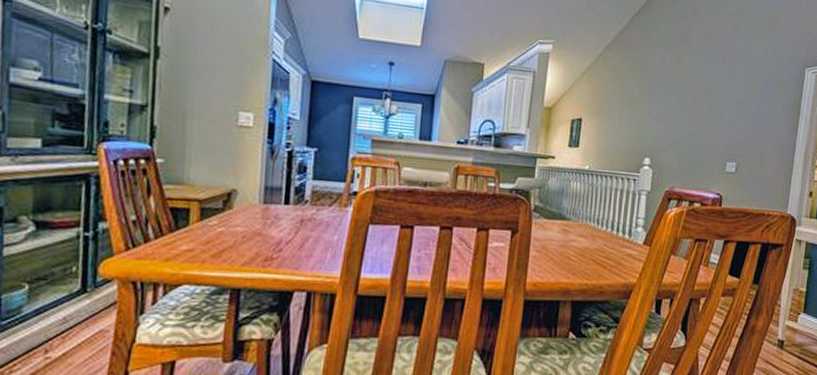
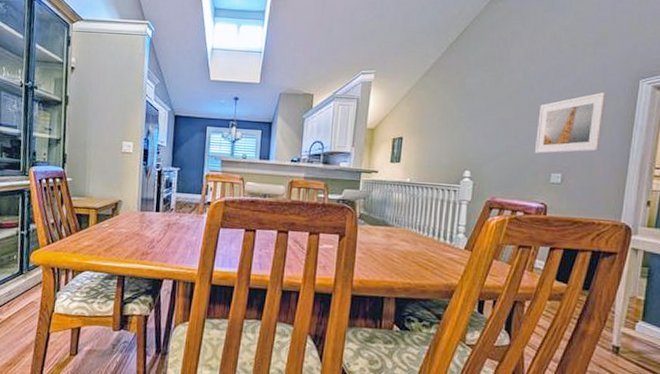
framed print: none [711,78,778,141] -> present [534,91,607,154]

